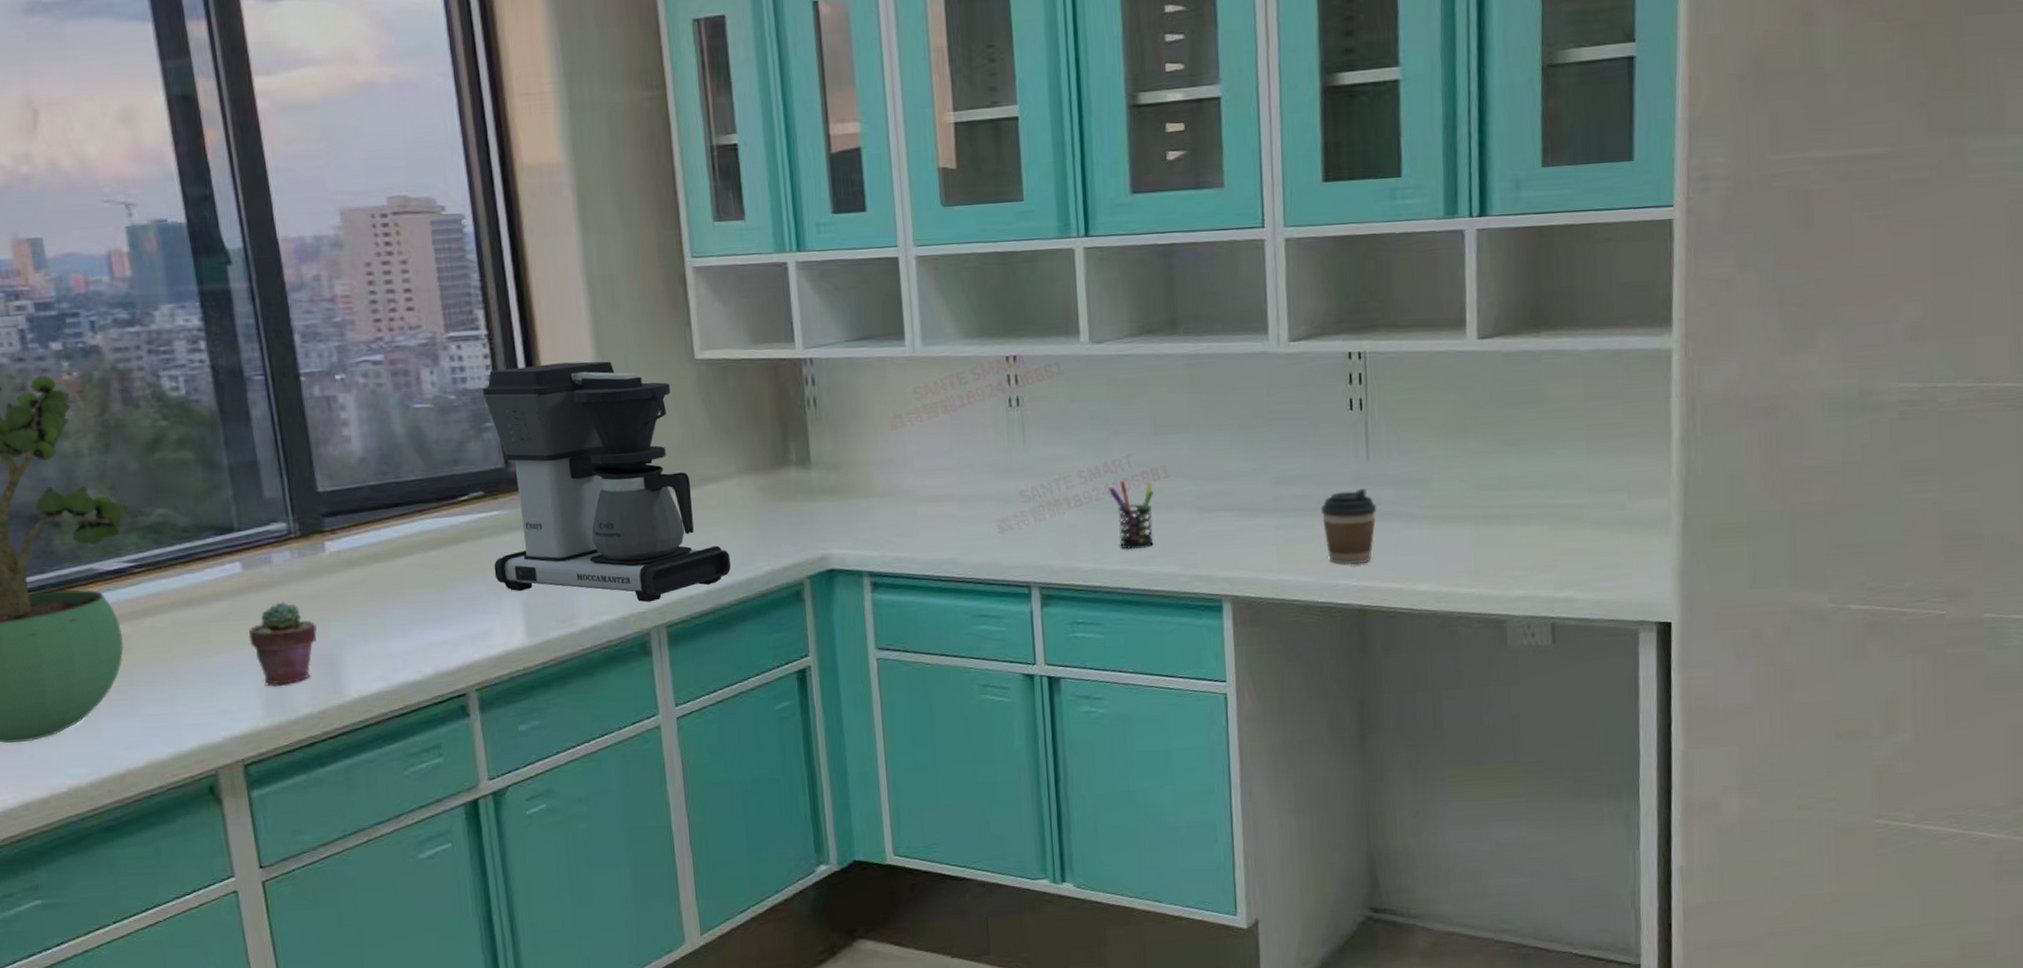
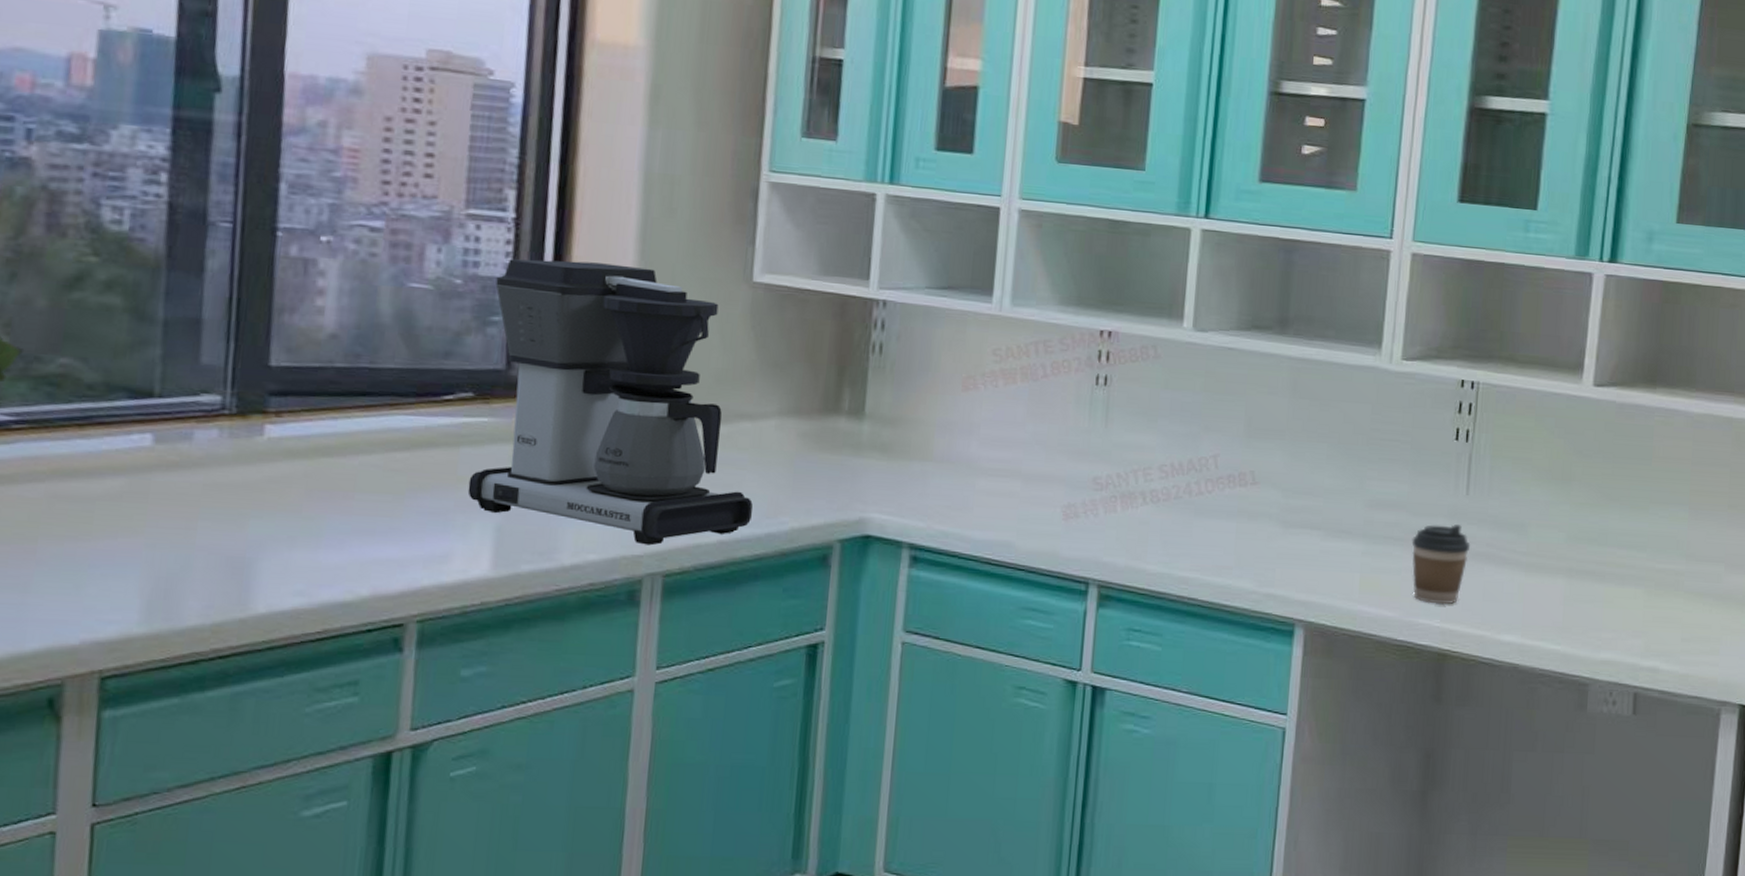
potted succulent: present [248,602,317,687] -> none [142,487,232,589]
pen holder: present [1108,480,1154,550] -> none [1189,481,1238,558]

